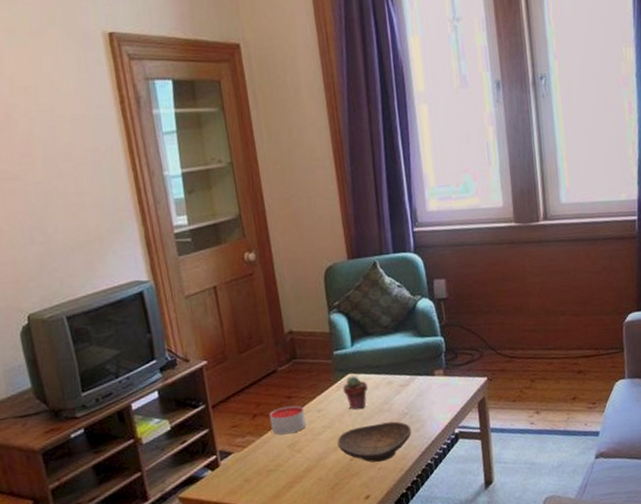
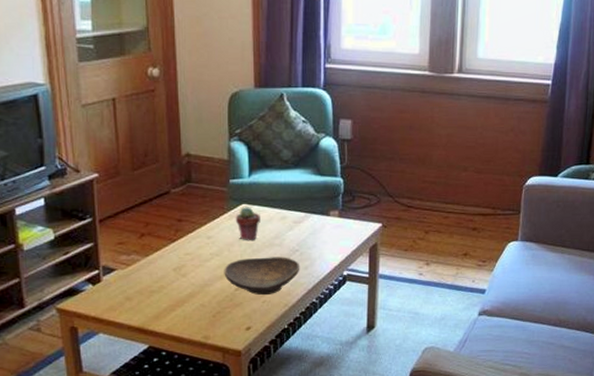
candle: present [269,405,306,435] -> none [157,229,194,257]

